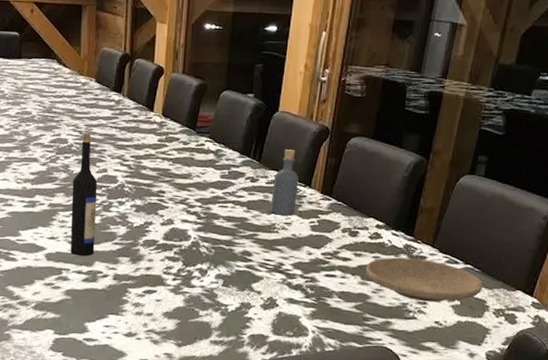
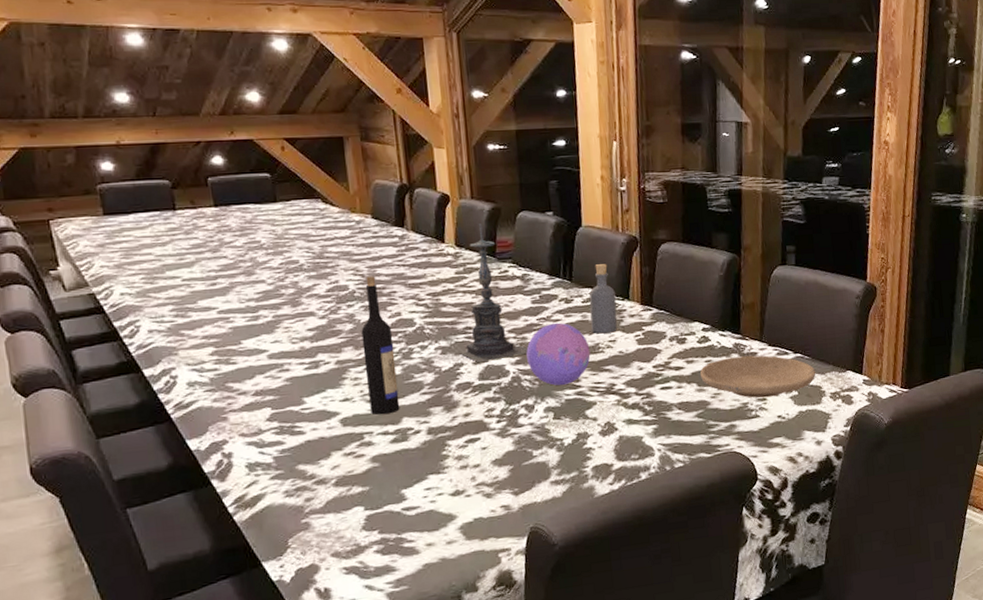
candle holder: none [149,98,210,225] -> present [458,224,528,363]
decorative ball: none [208,198,266,257] -> present [526,322,591,385]

